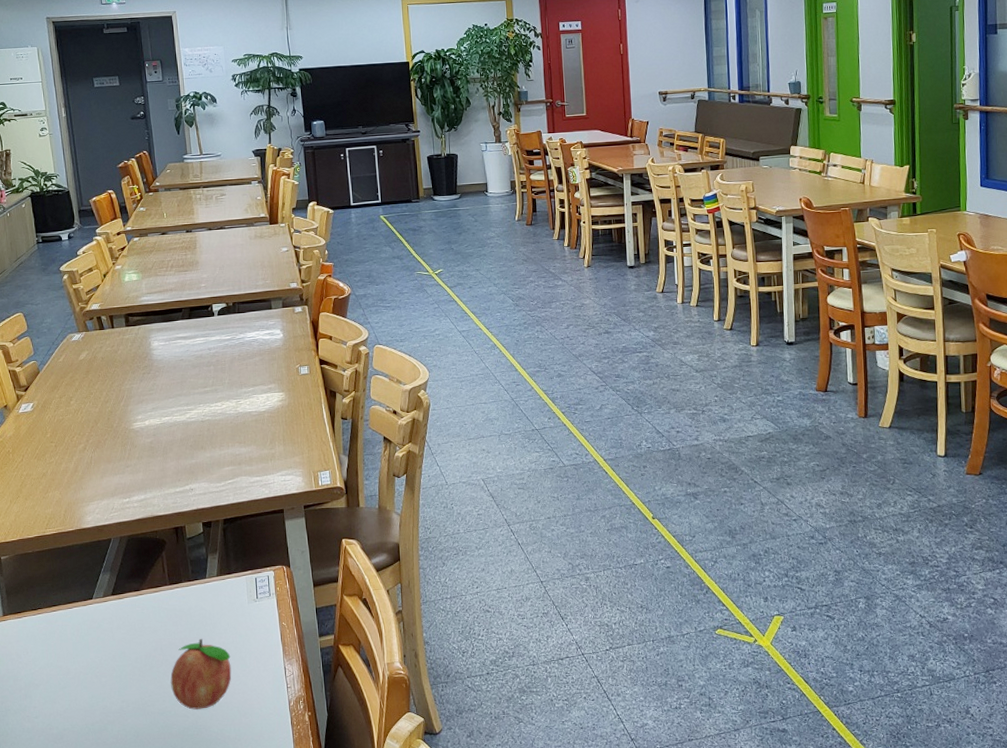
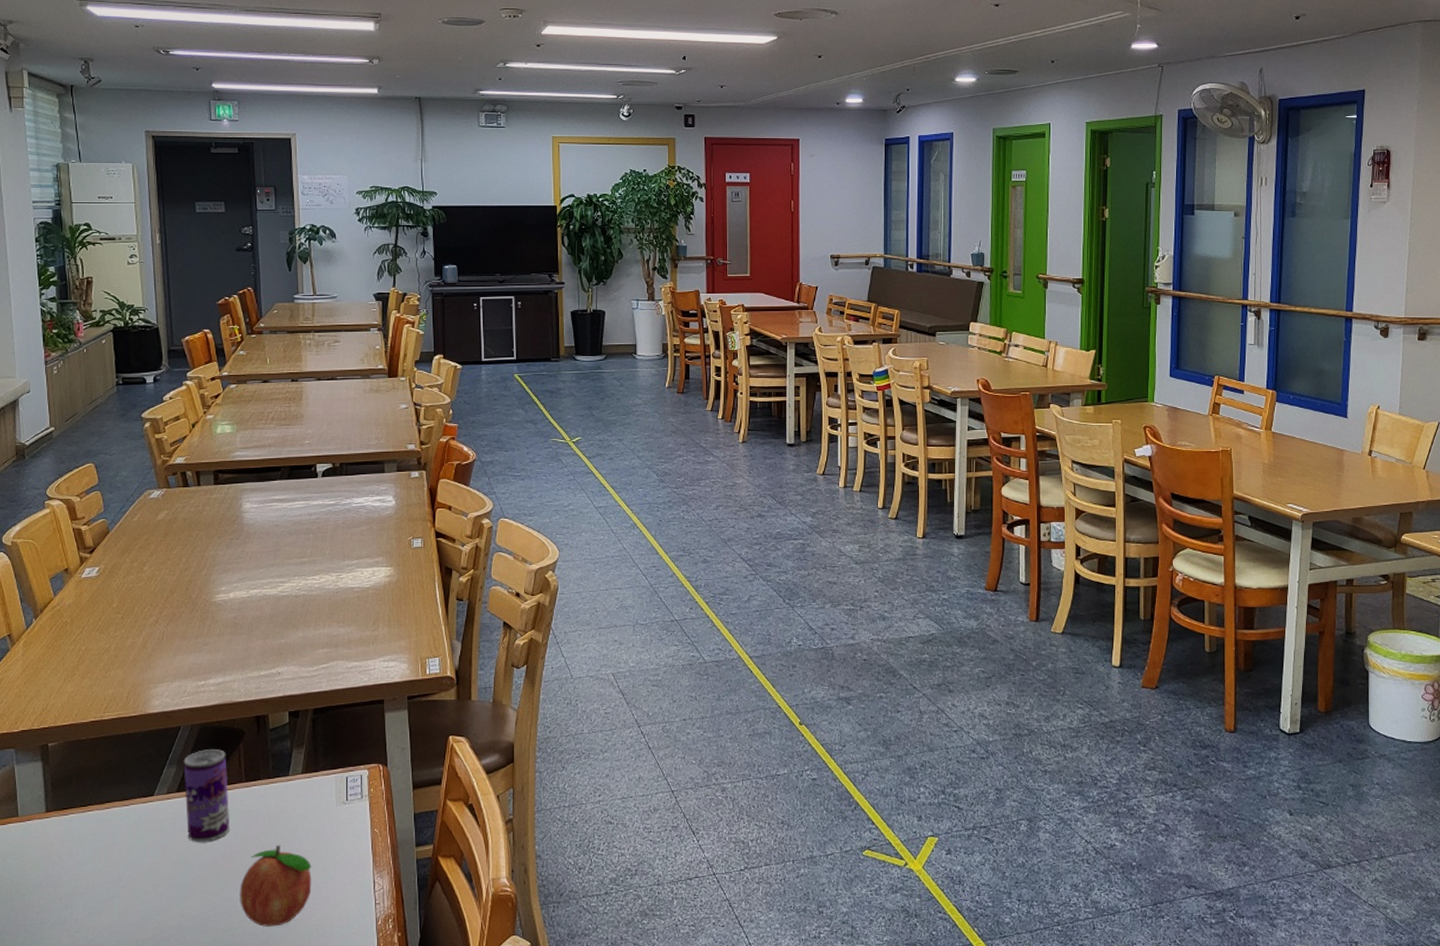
beverage can: none [115,557,159,639] -> present [183,749,230,843]

